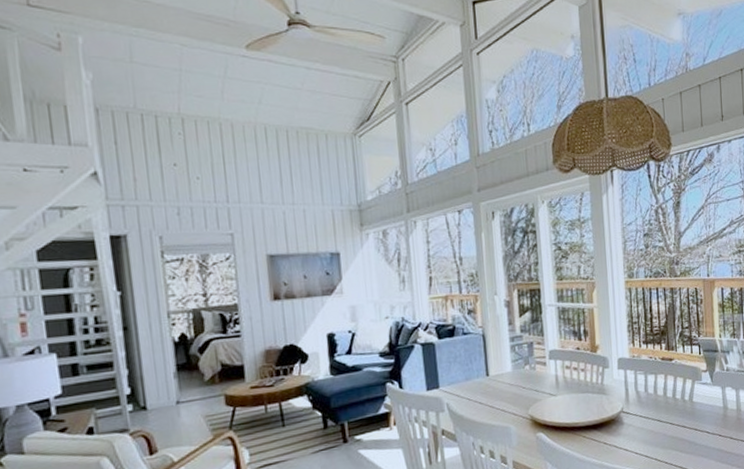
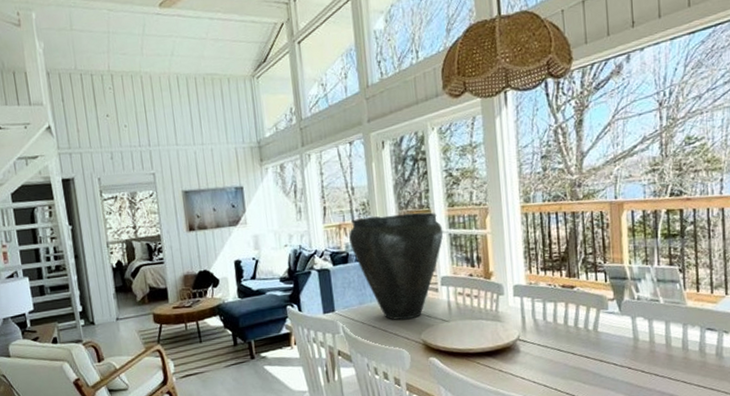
vase: none [456,285,552,396] -> present [349,212,444,320]

